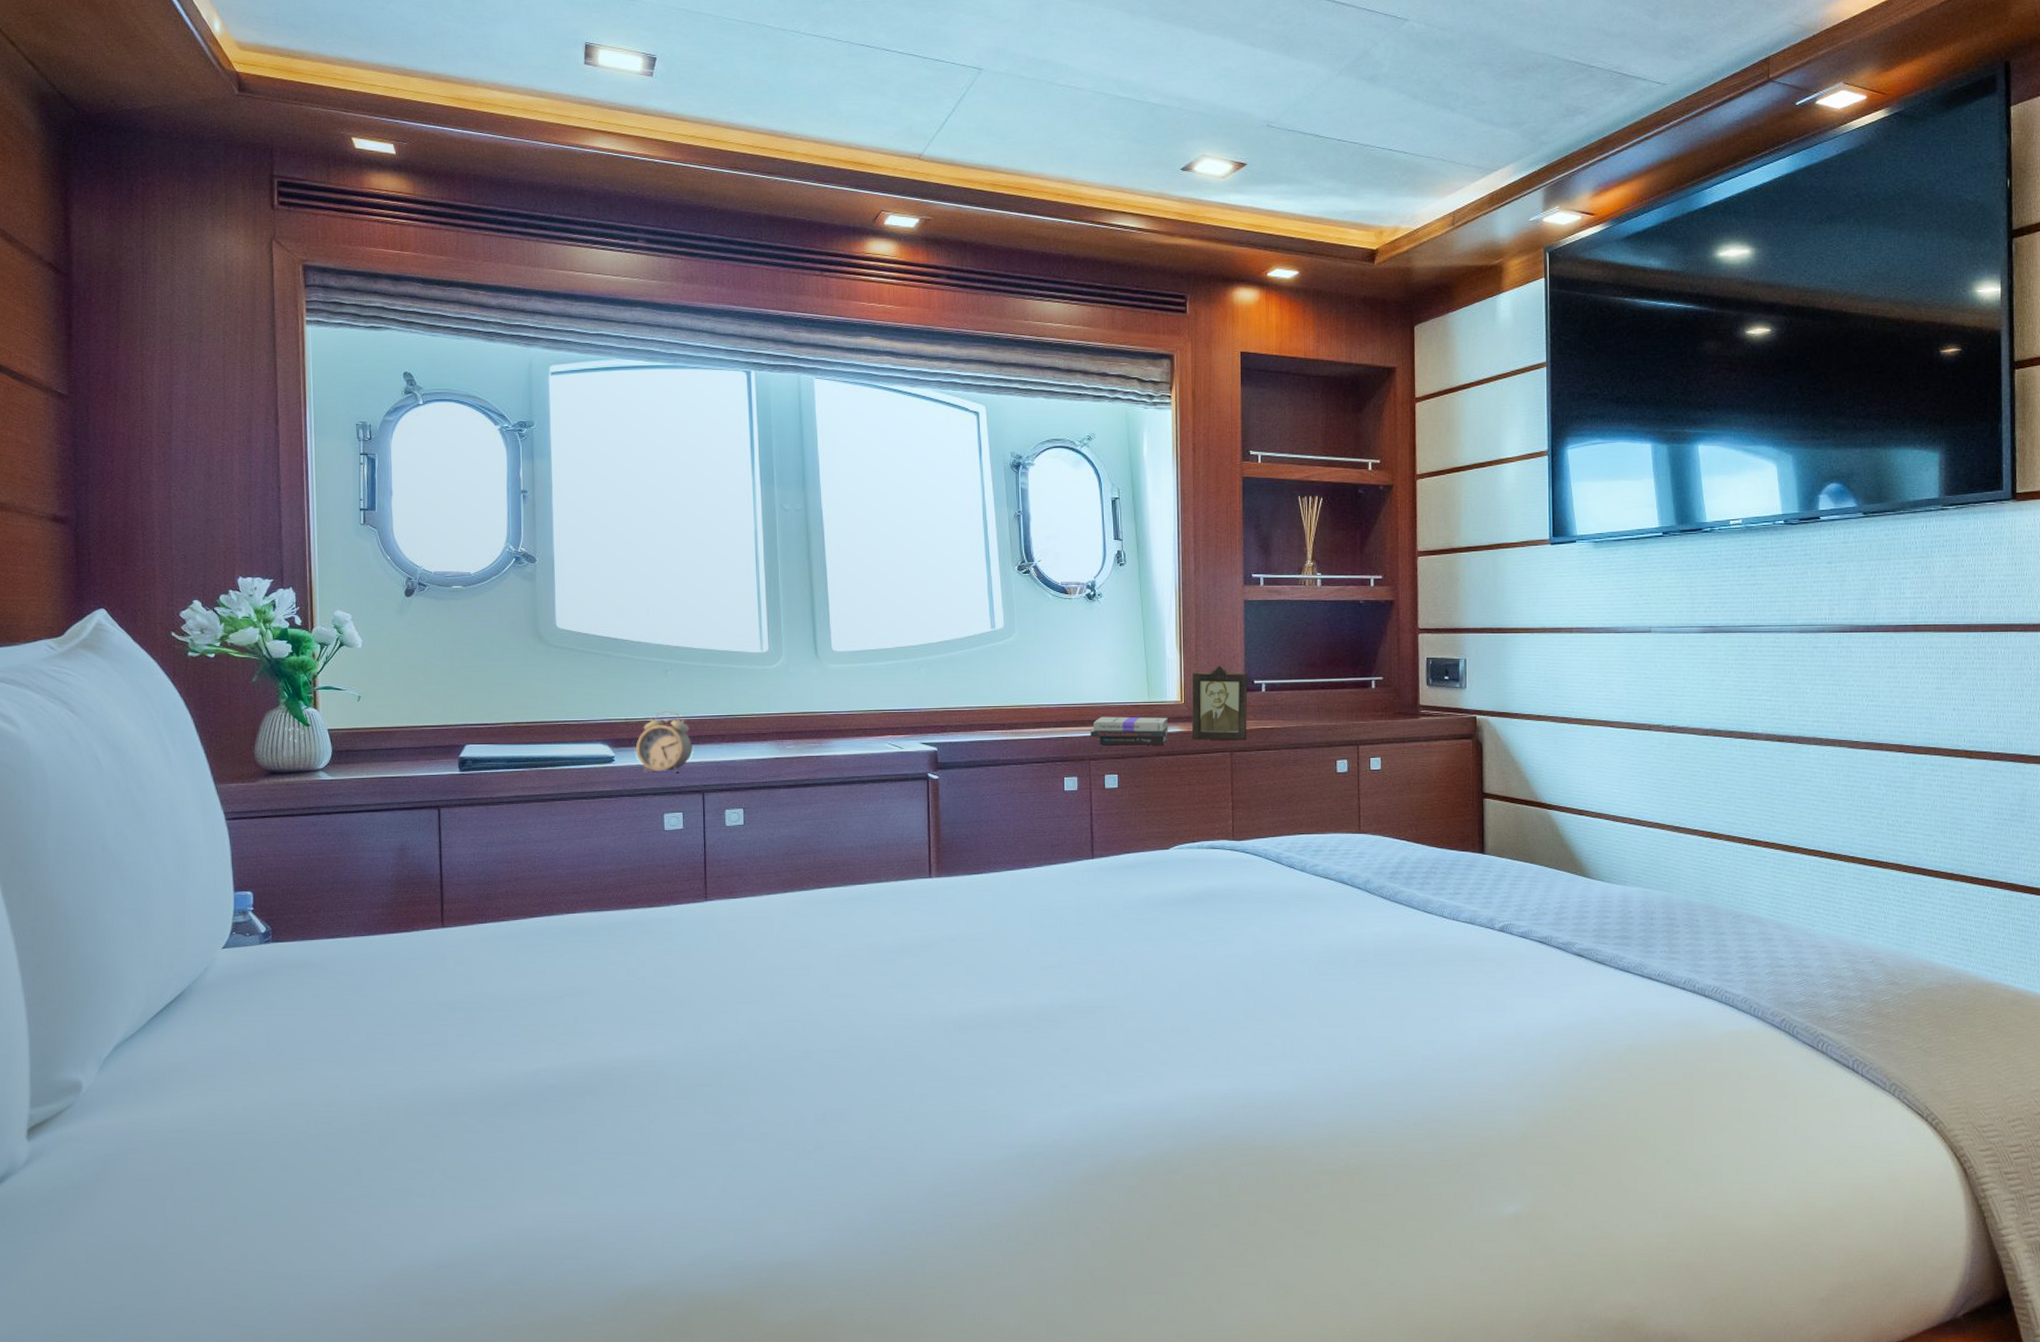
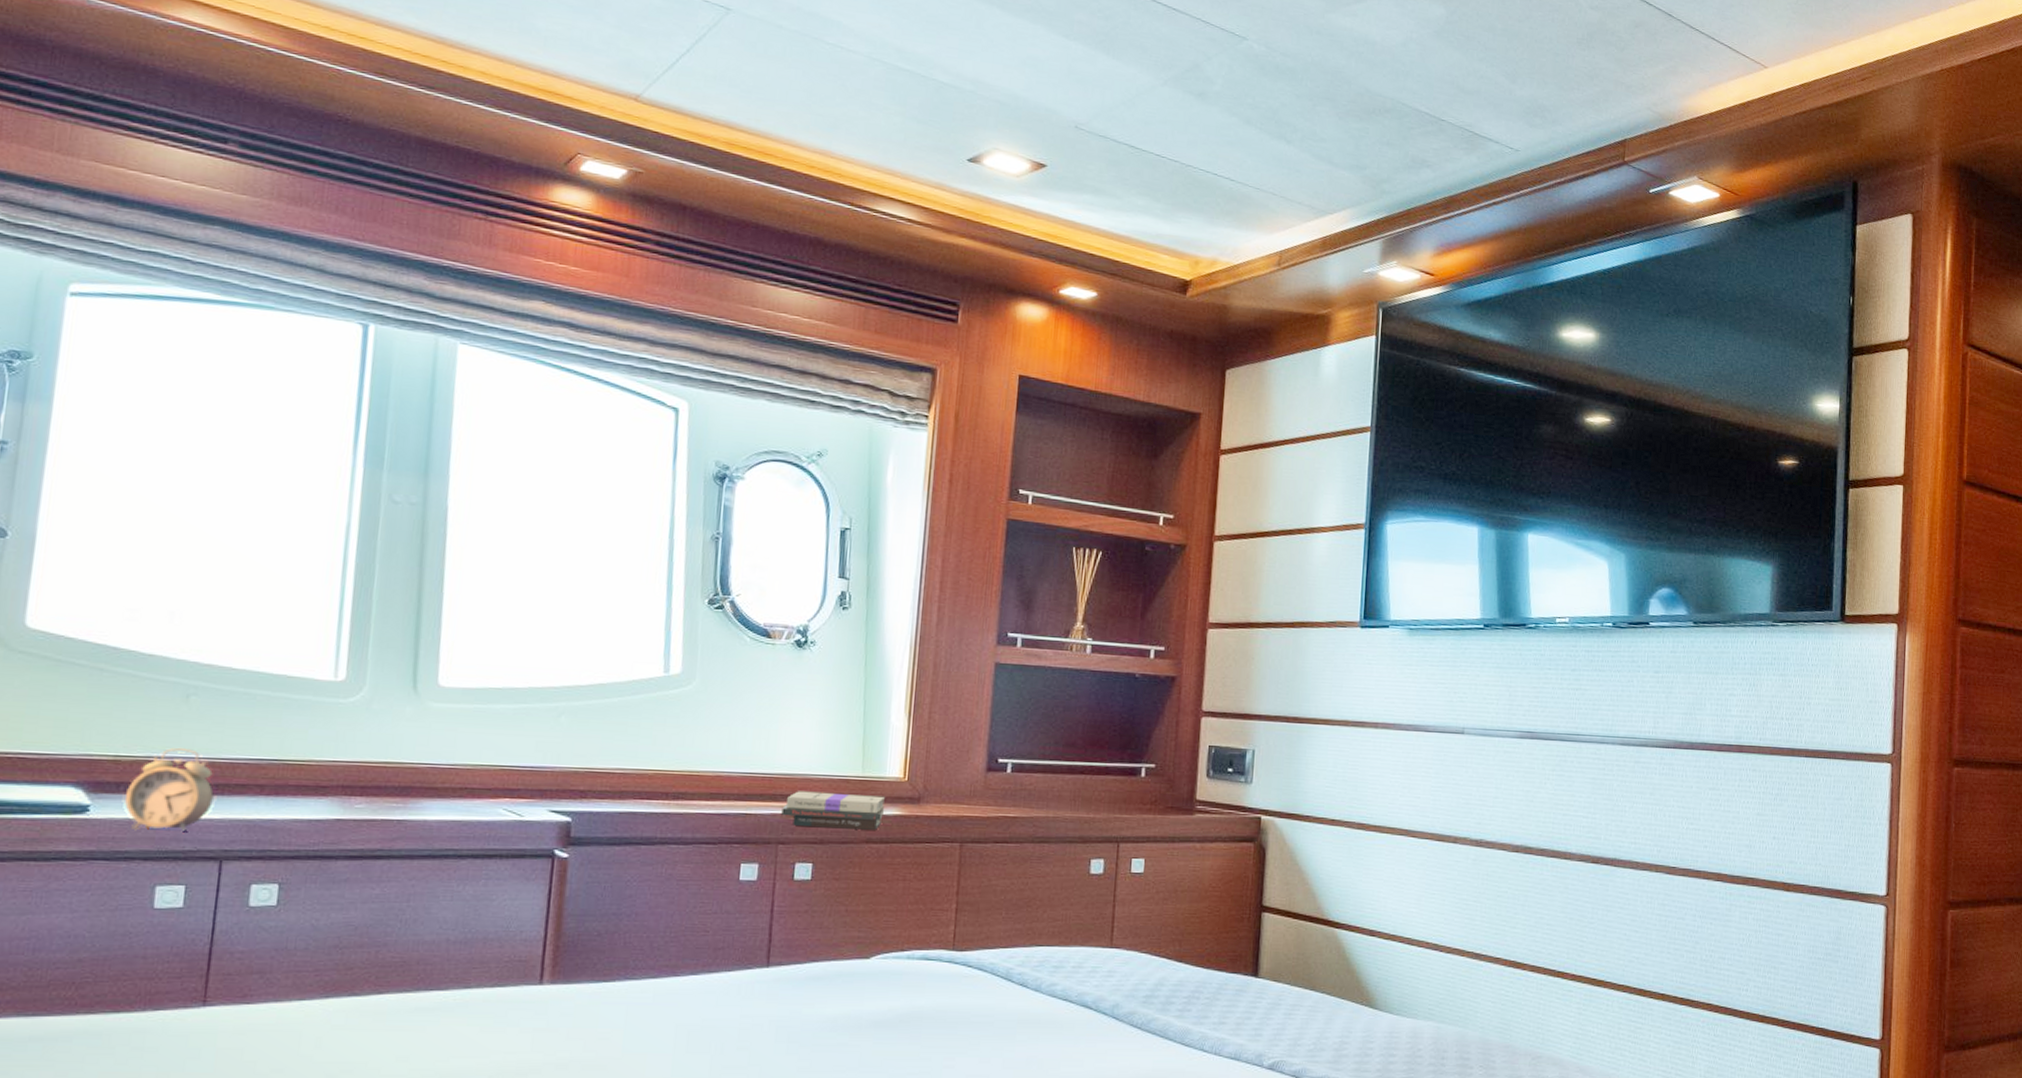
photo frame: present [1191,665,1248,741] -> none [912,737,991,830]

